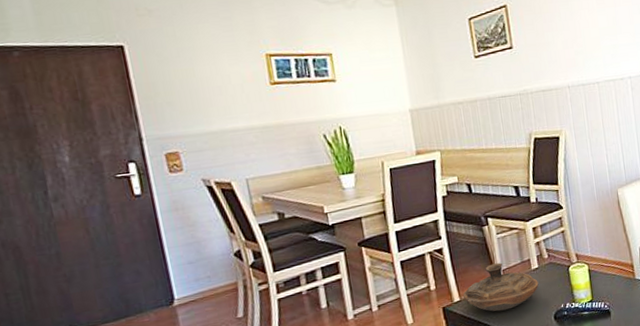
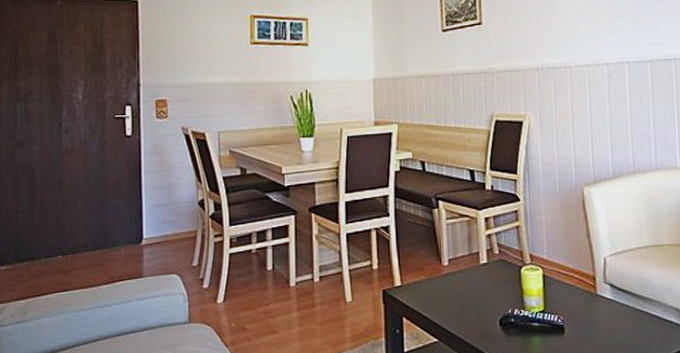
decorative bowl: present [463,262,539,312] -> none [405,251,486,305]

